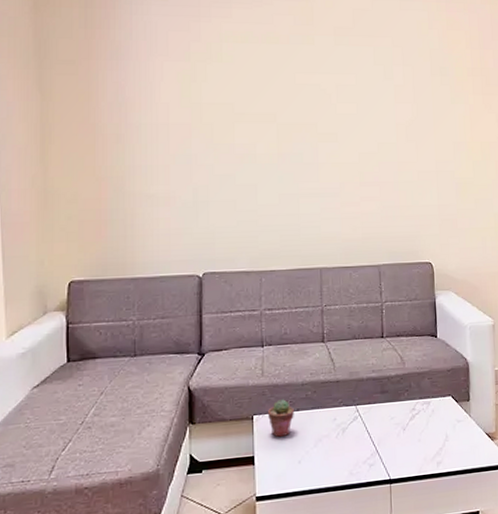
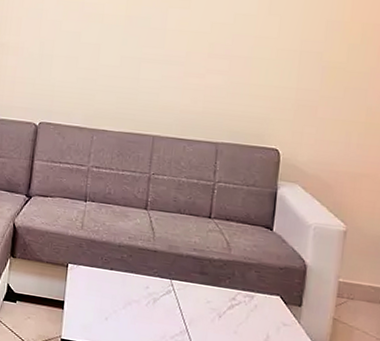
potted succulent: present [267,399,294,438] -> none [81,255,108,291]

